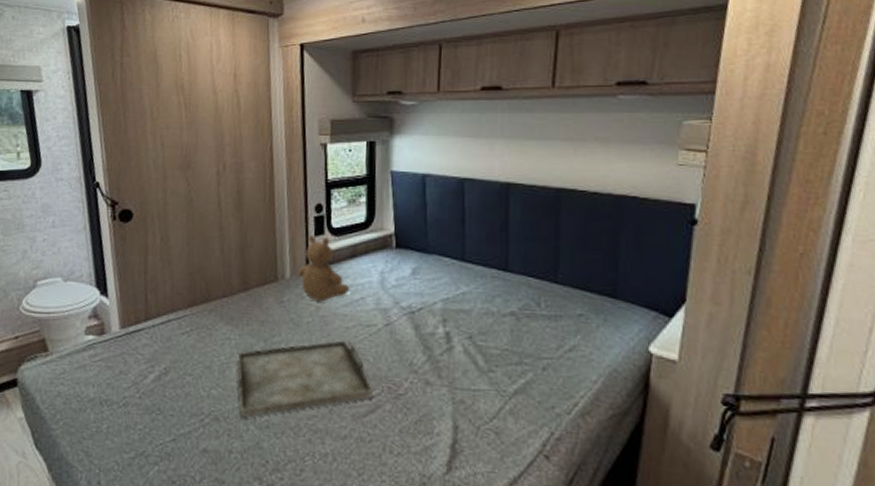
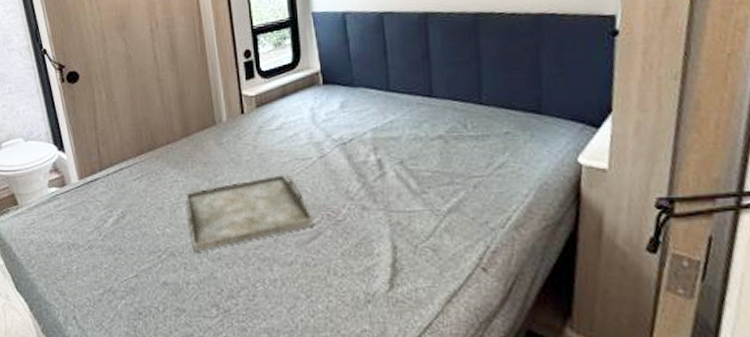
teddy bear: present [296,235,350,302] -> none [232,80,284,141]

